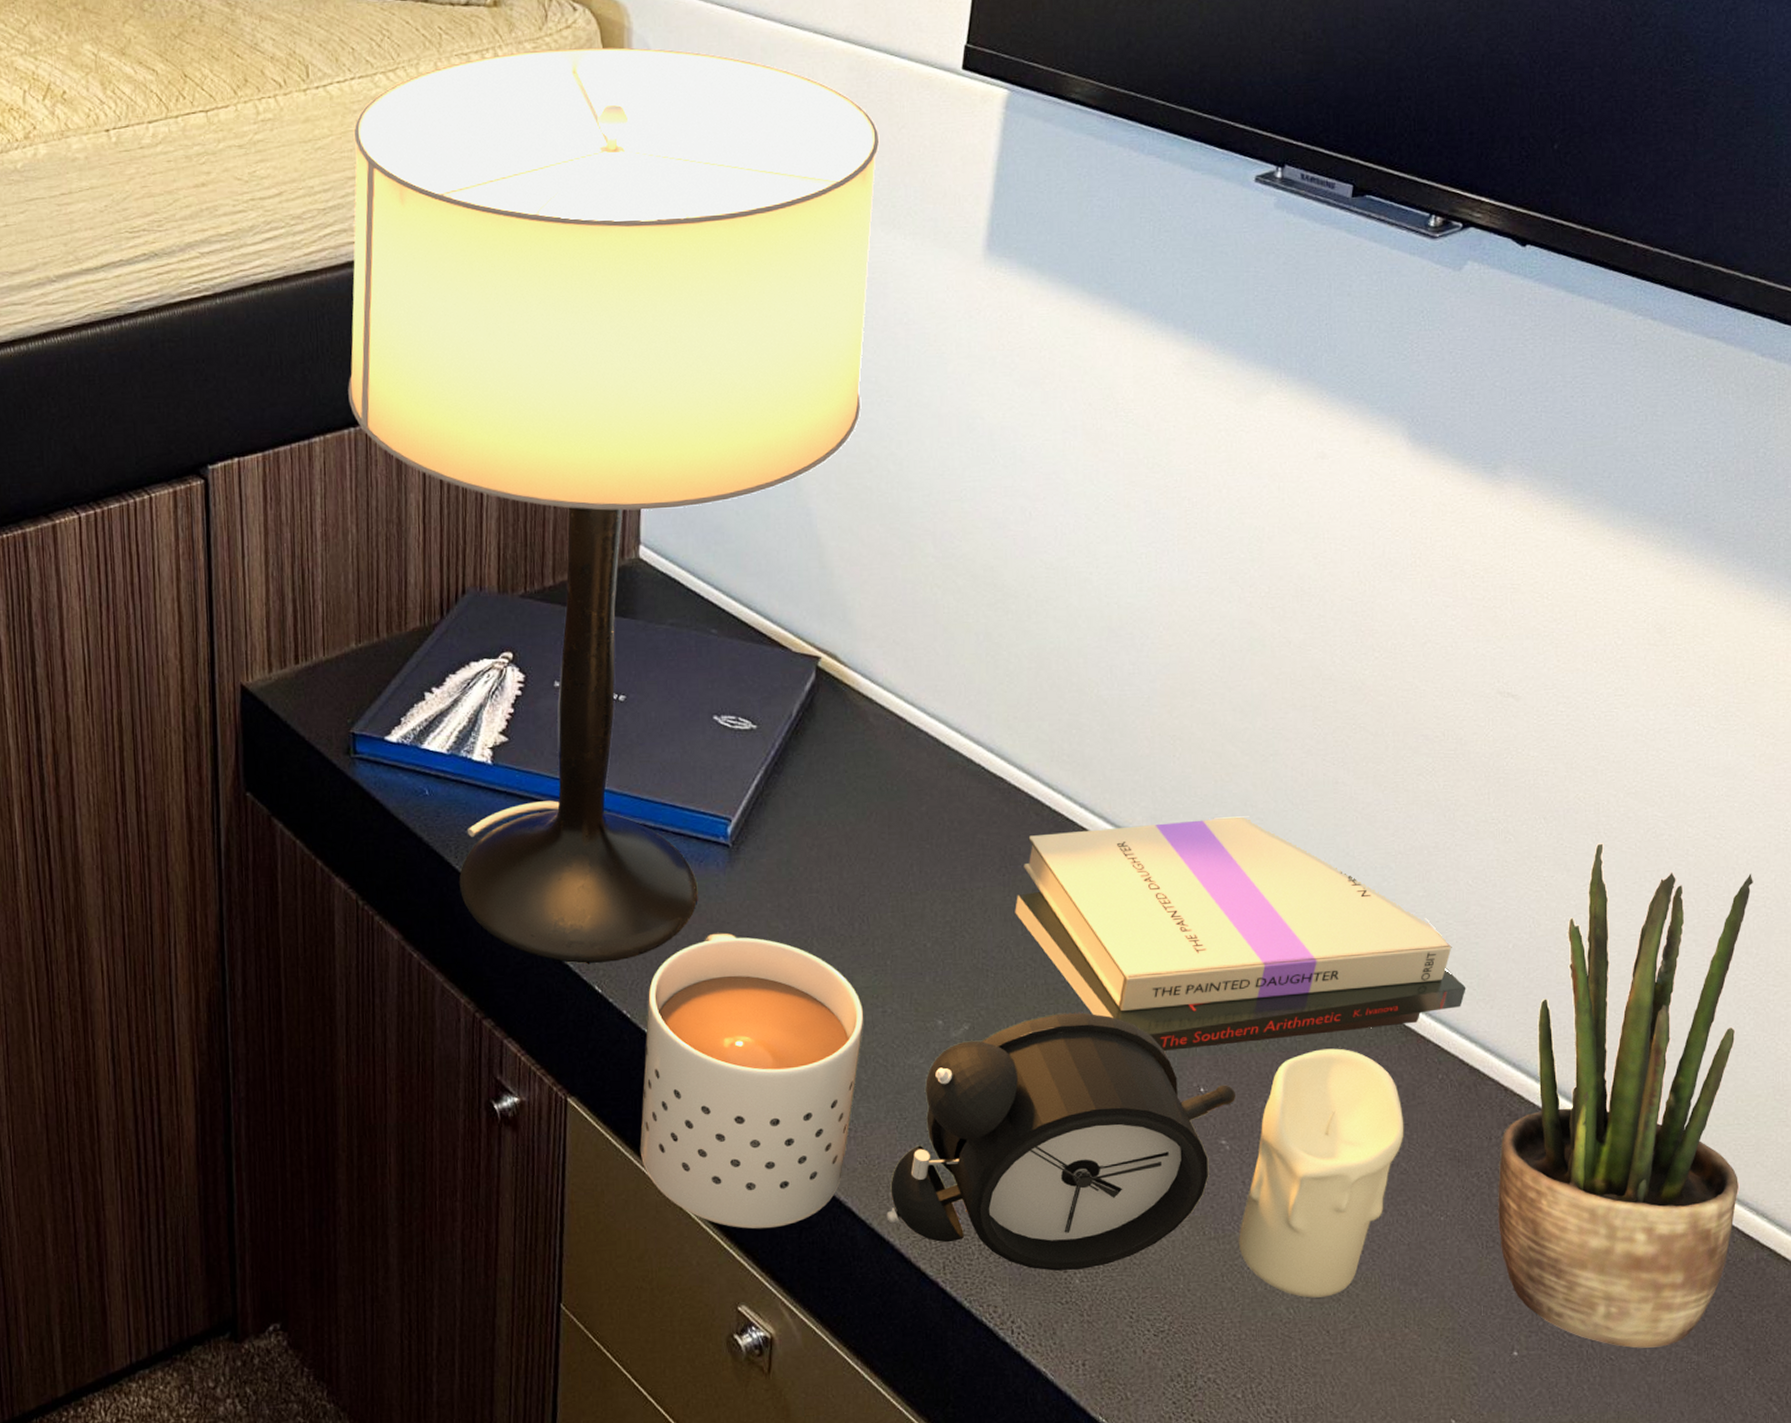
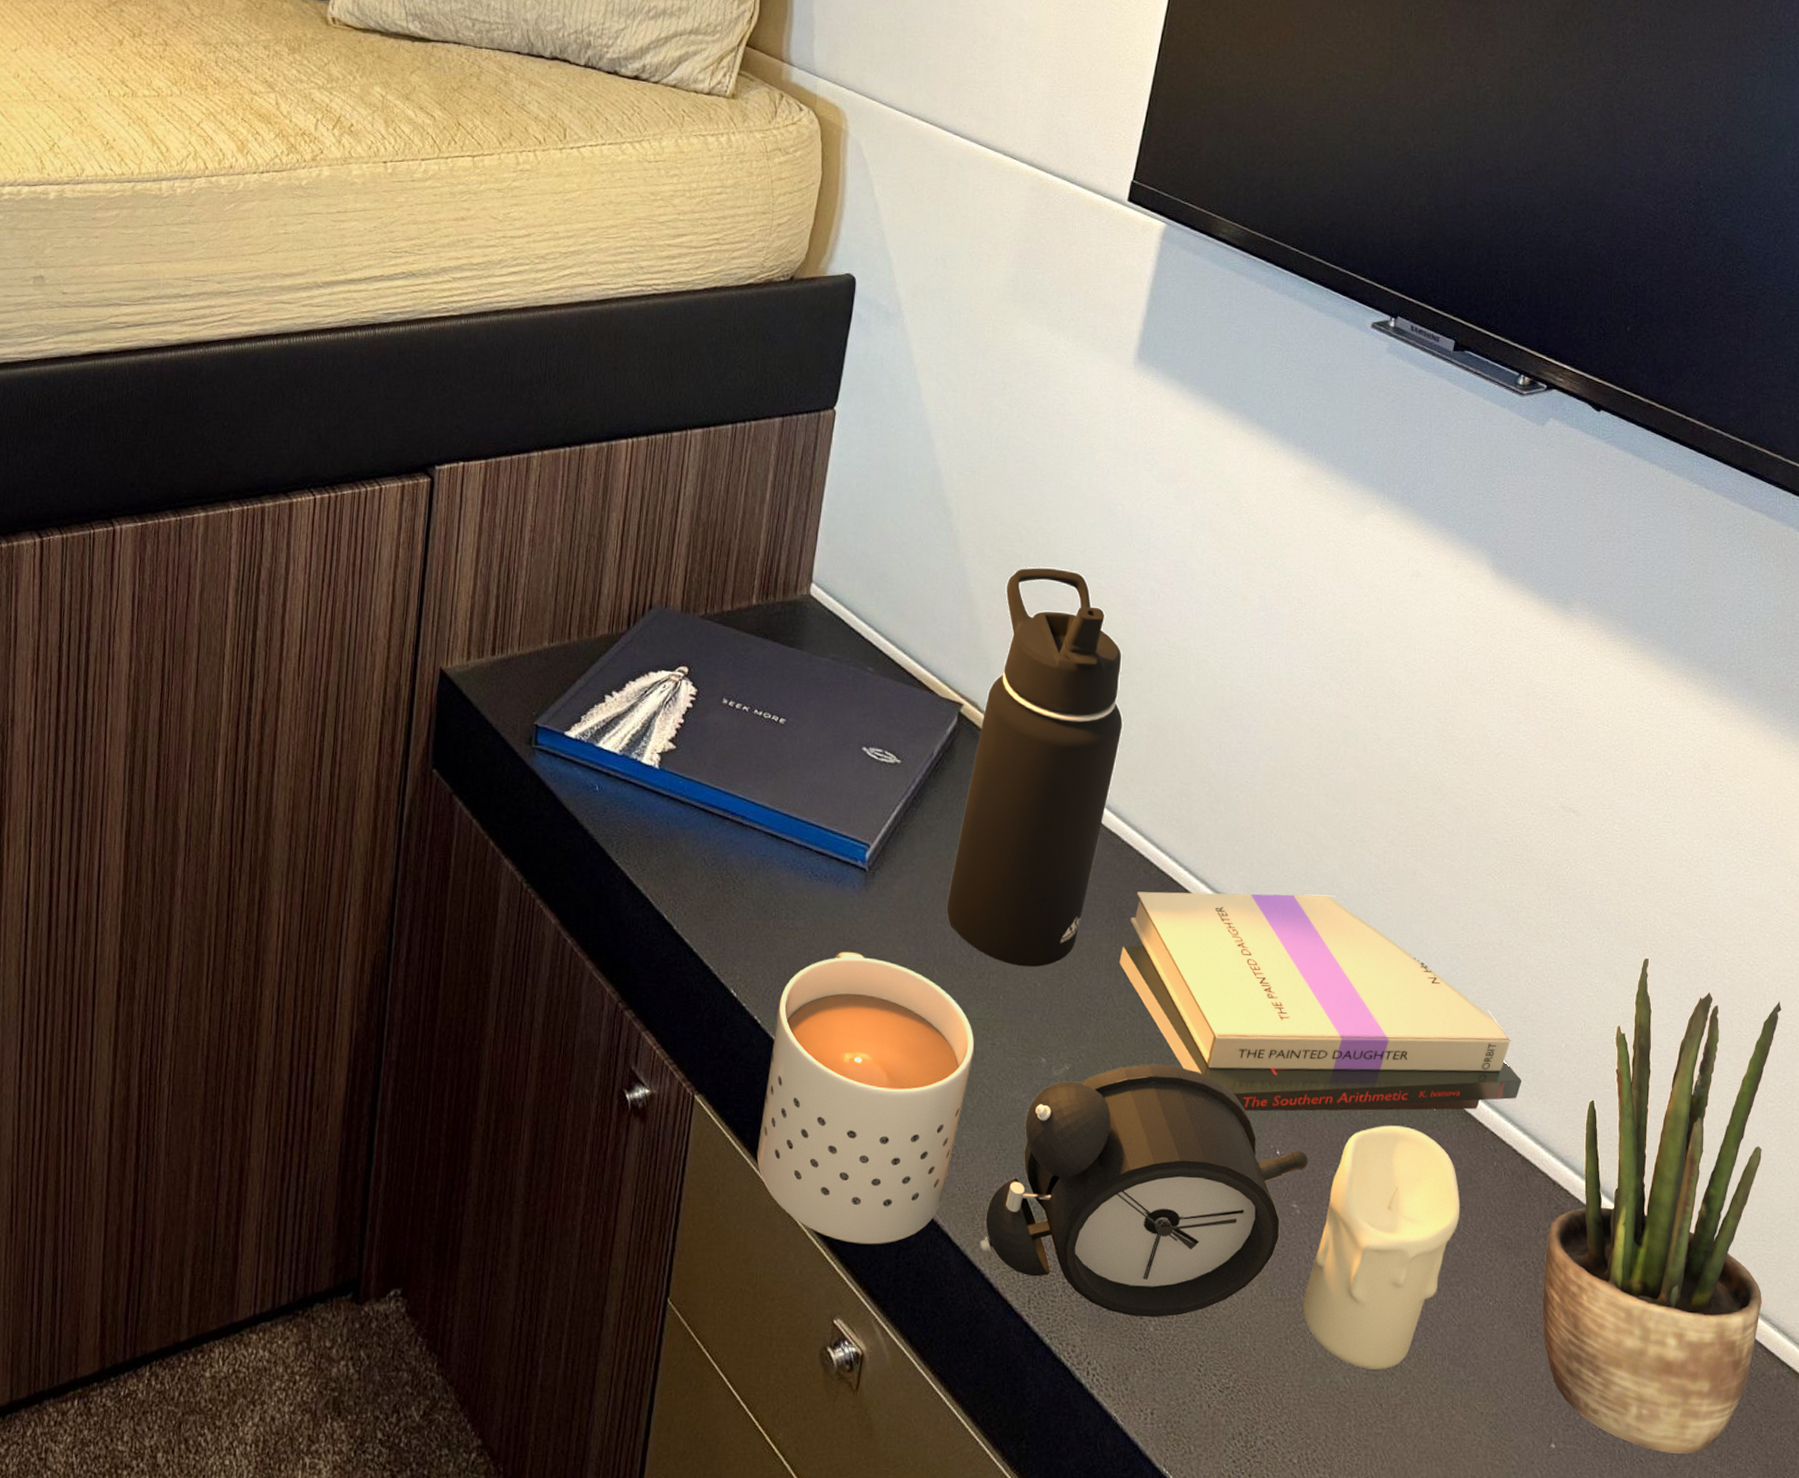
table lamp: present [348,47,879,964] -> none [567,140,1052,968]
water bottle: none [821,497,1000,928] -> present [947,567,1123,967]

